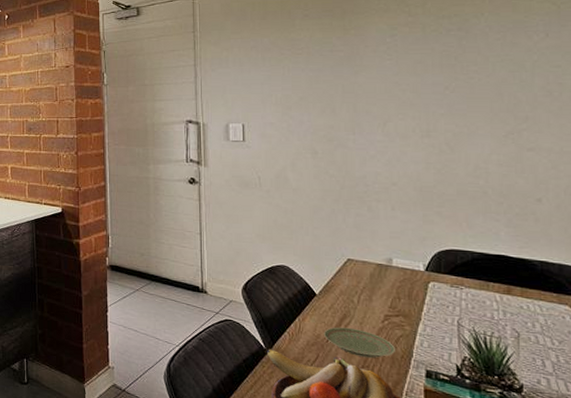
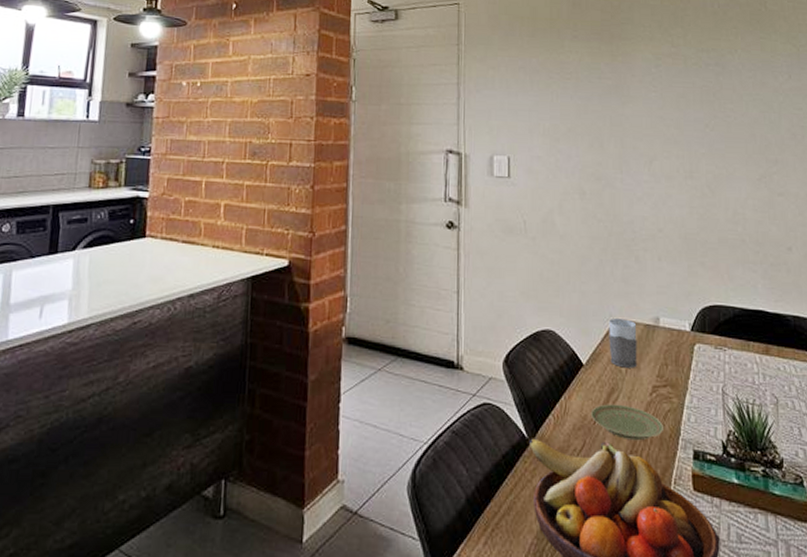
mug: none [341,258,370,300] -> present [609,319,638,368]

